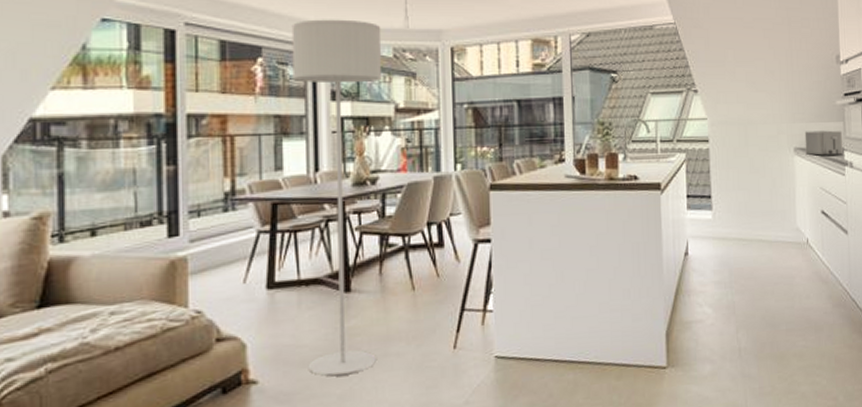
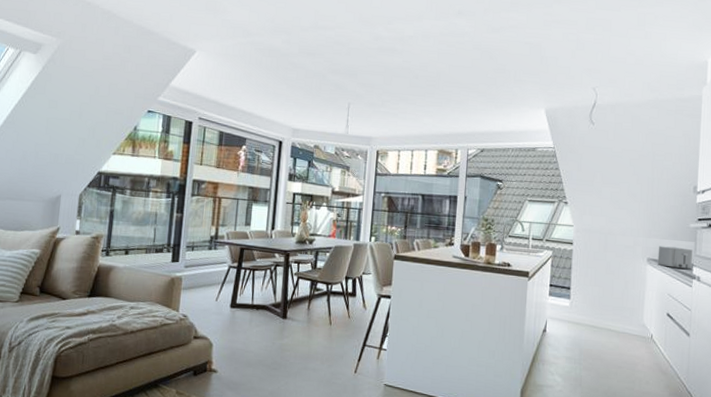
floor lamp: present [291,19,382,377] -> none [251,122,329,378]

